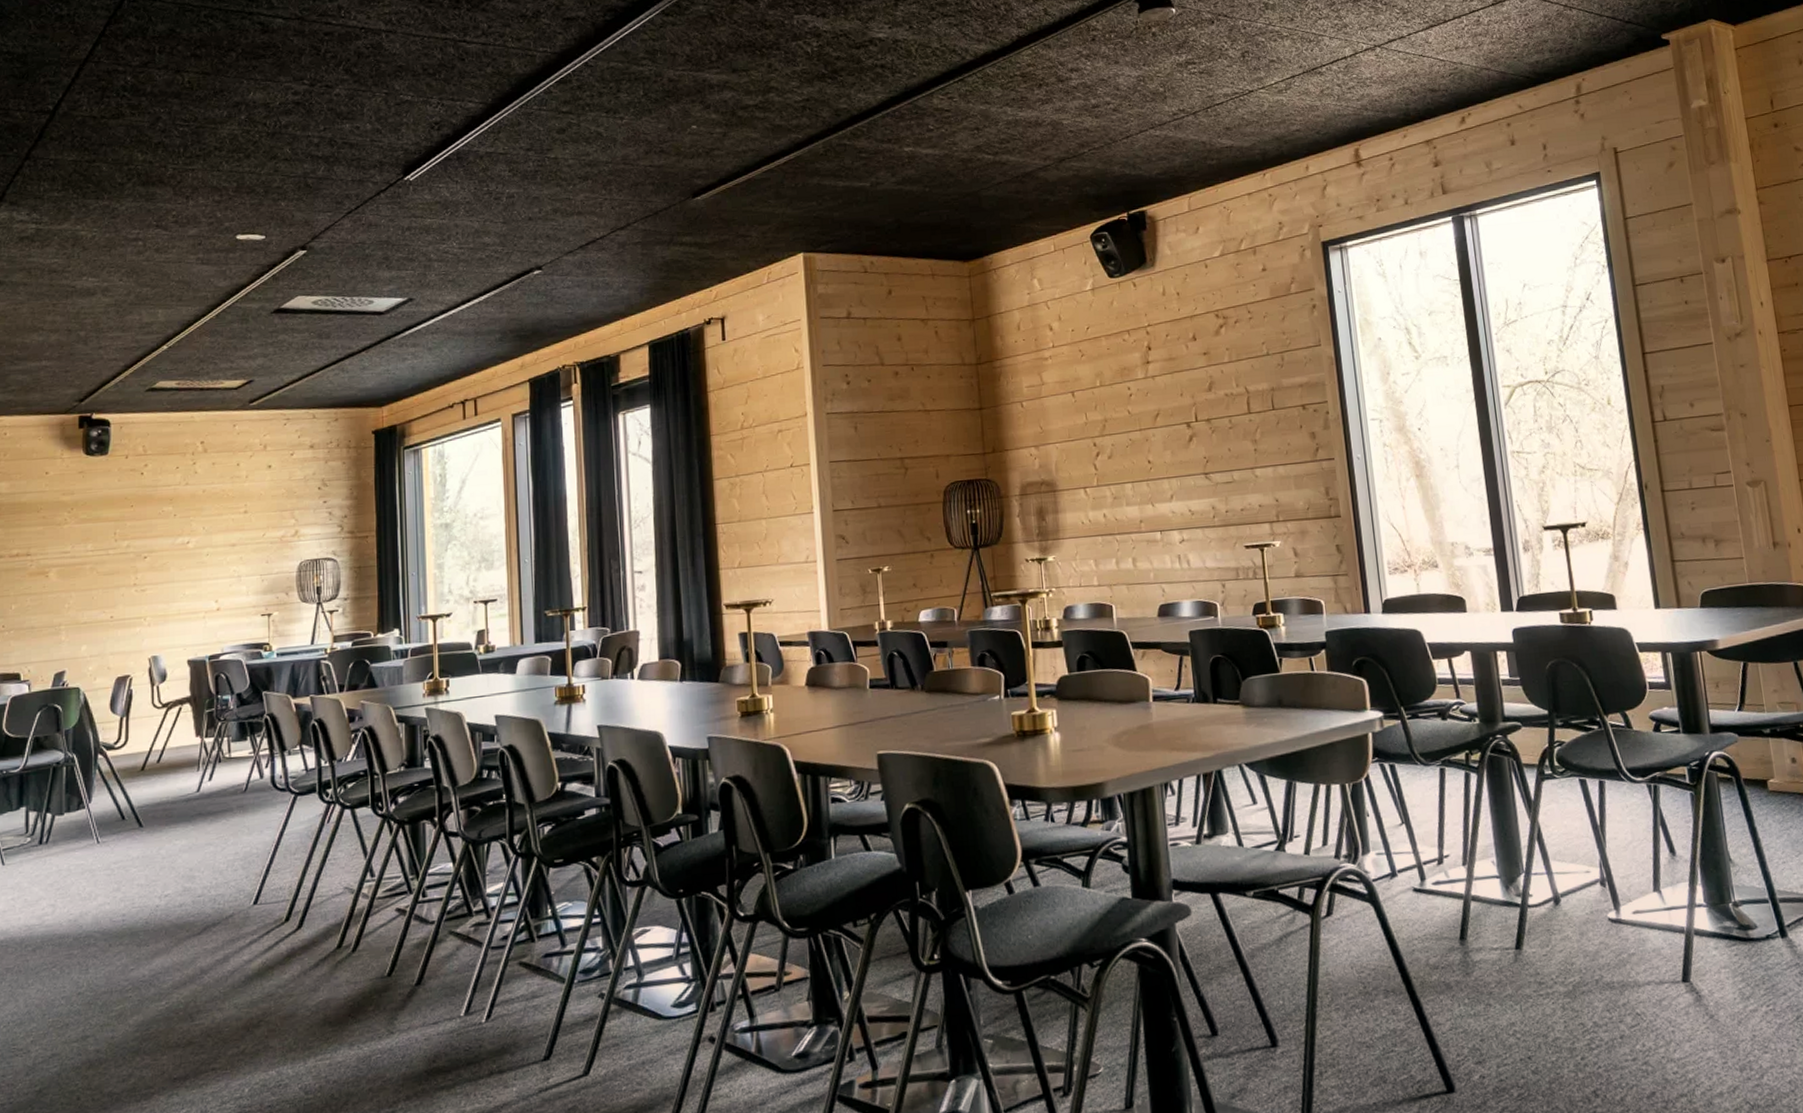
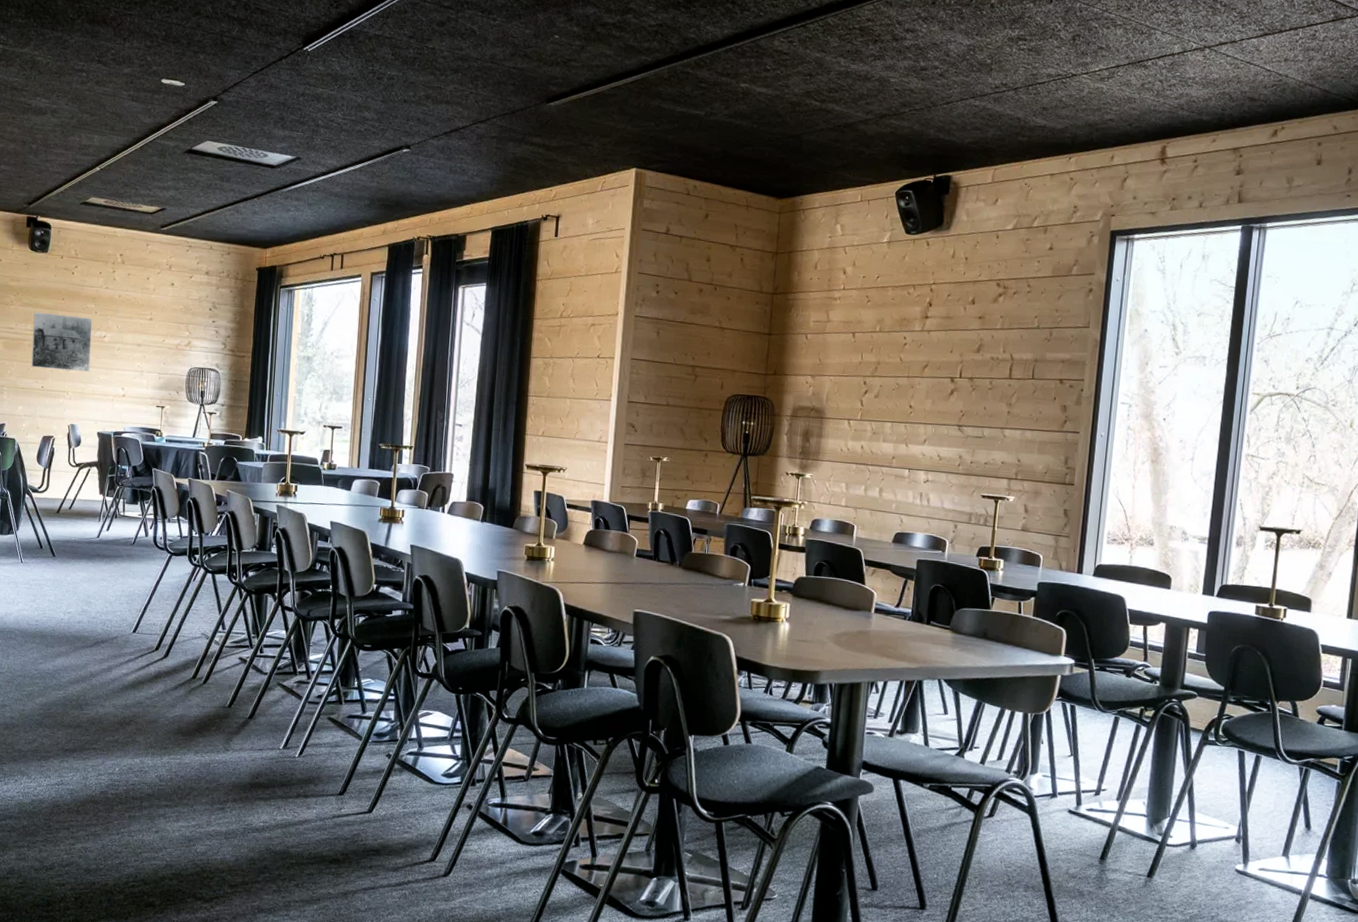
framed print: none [95,523,172,595] -> present [31,311,93,372]

